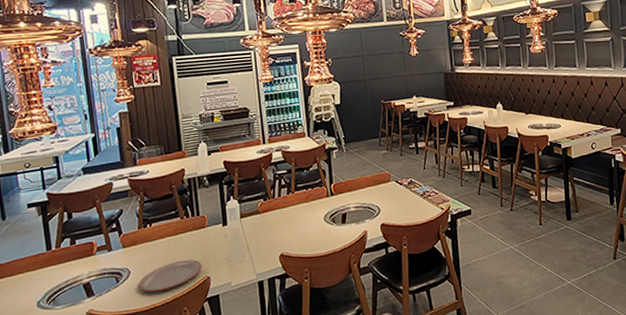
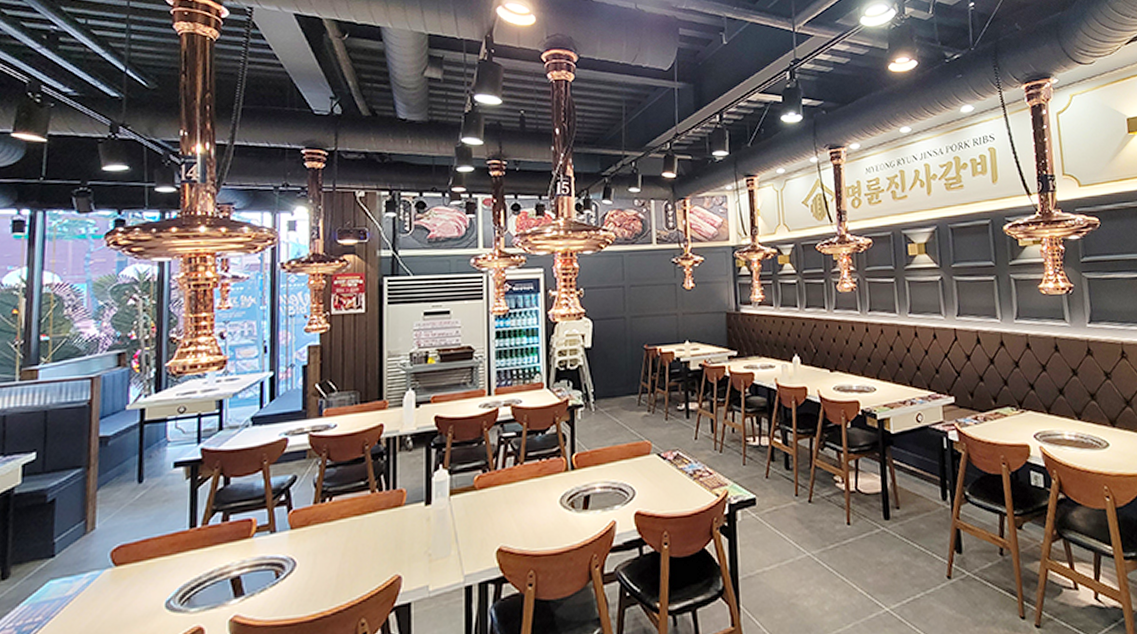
plate: present [138,259,202,292] -> none [304,549,392,594]

